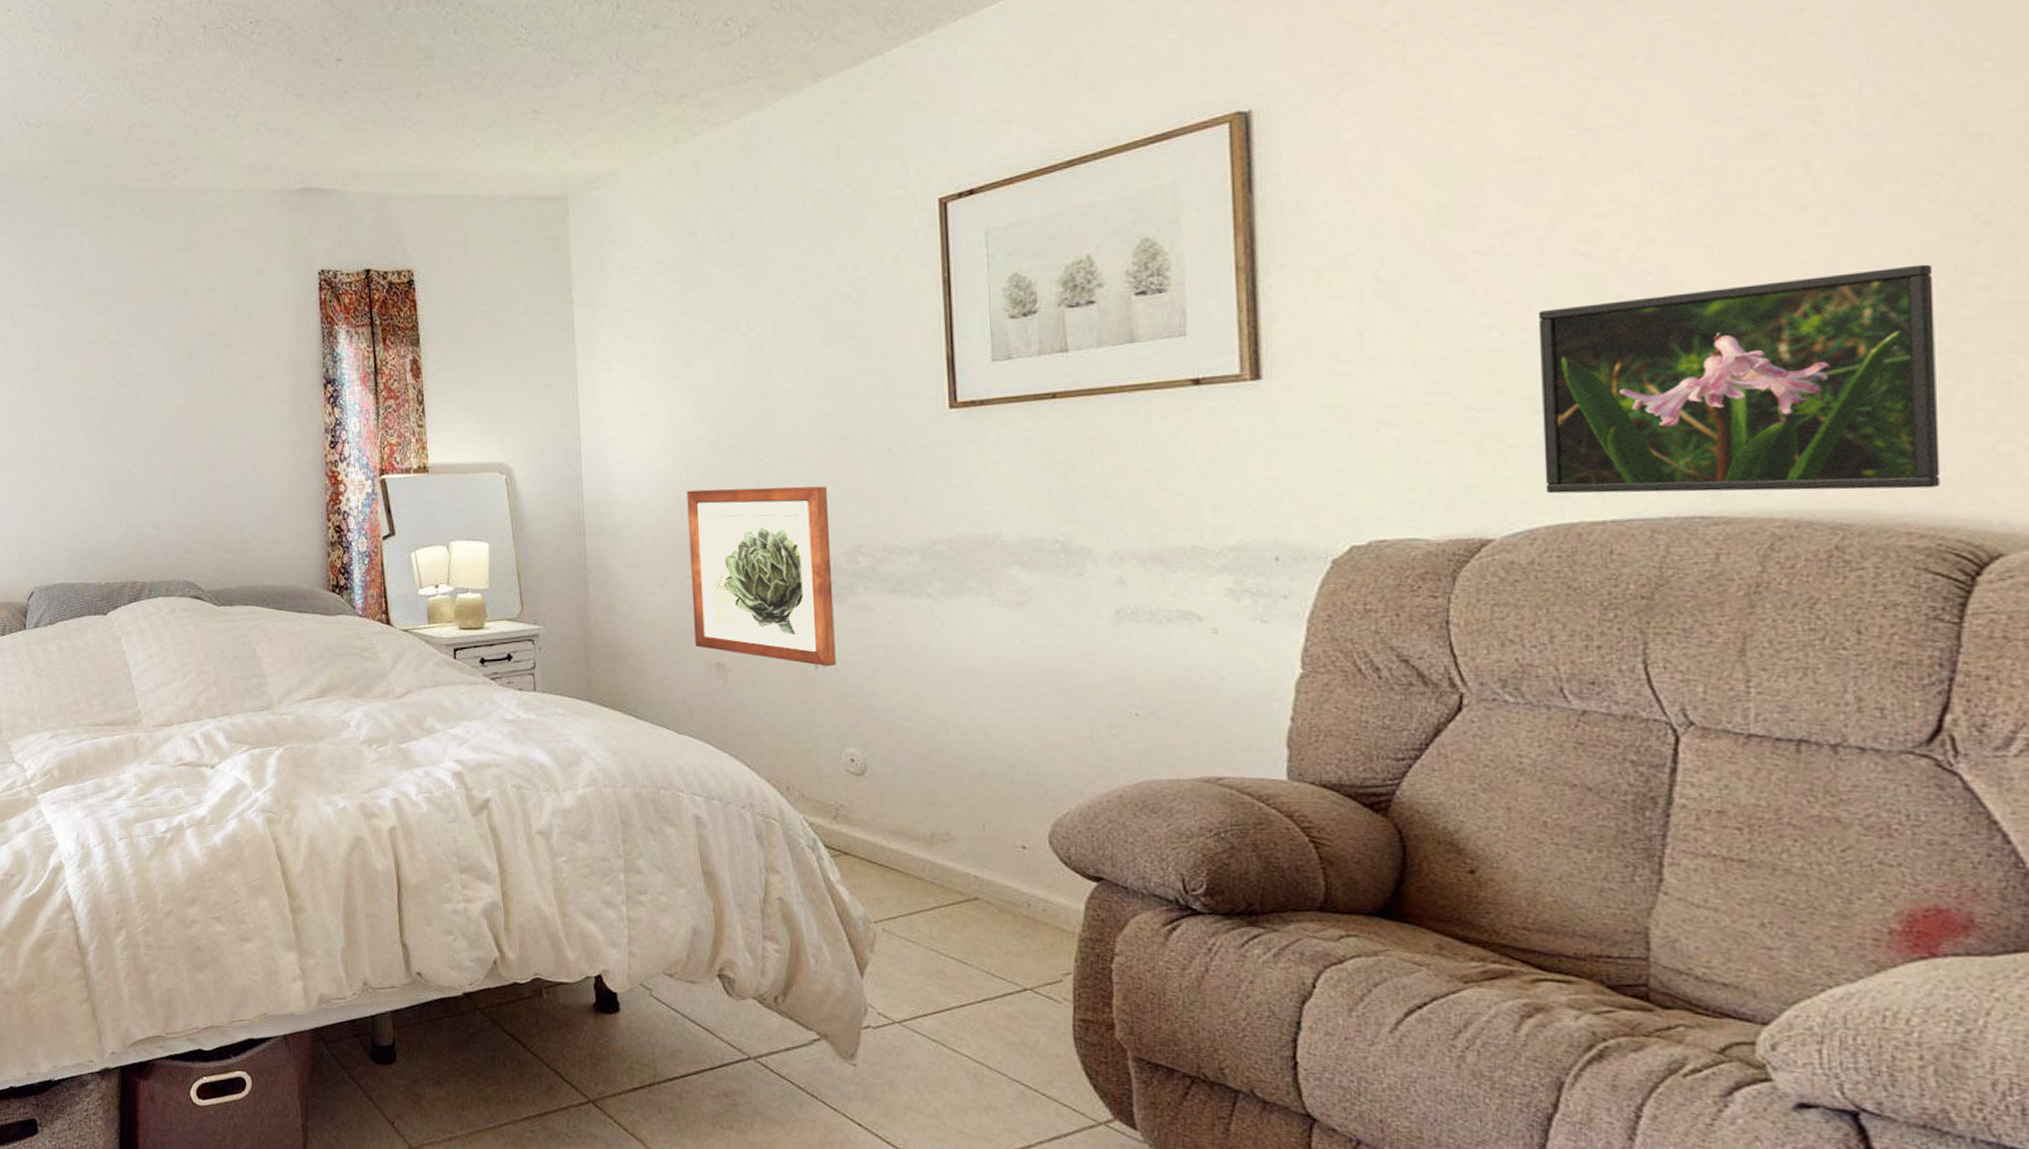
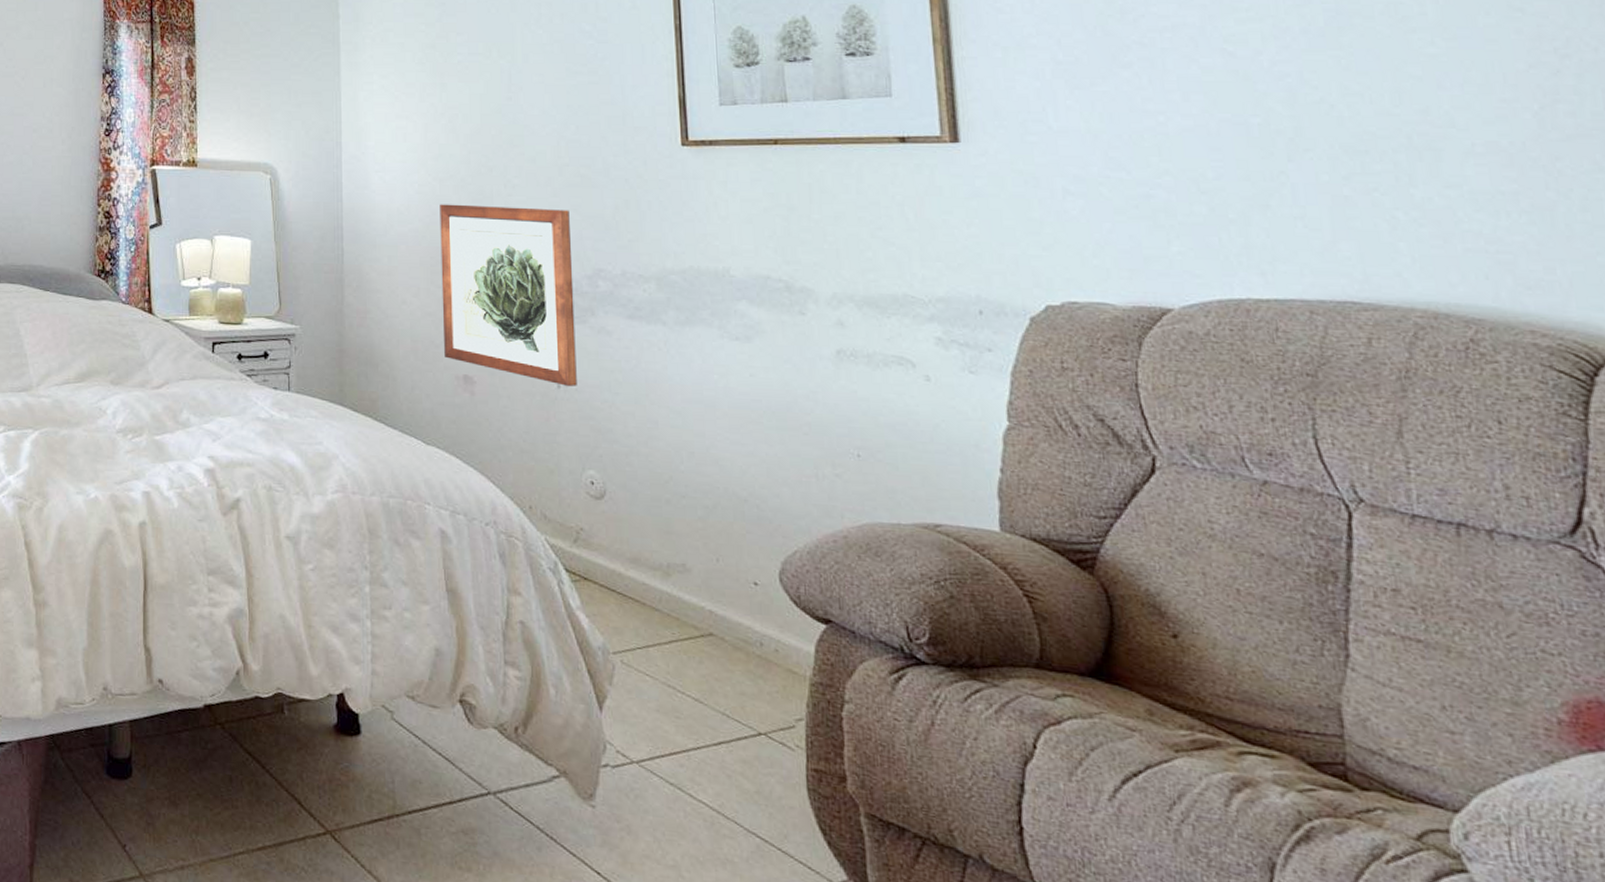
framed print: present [1538,264,1941,494] -> none [1196,88,1554,291]

